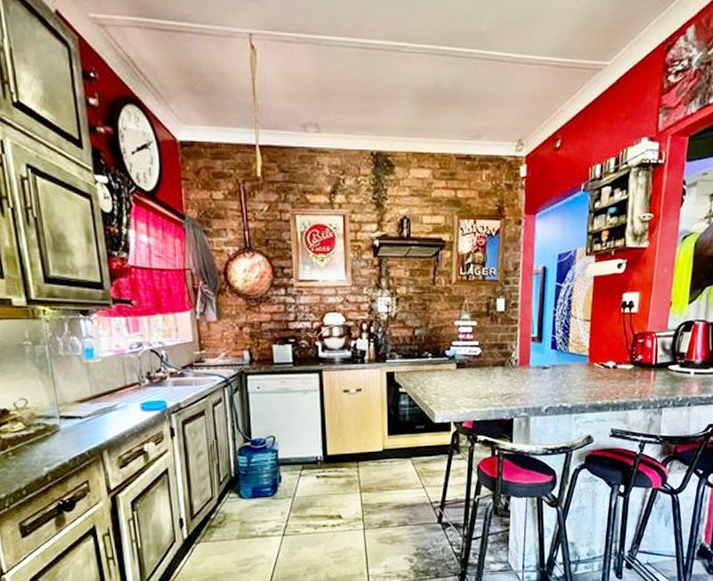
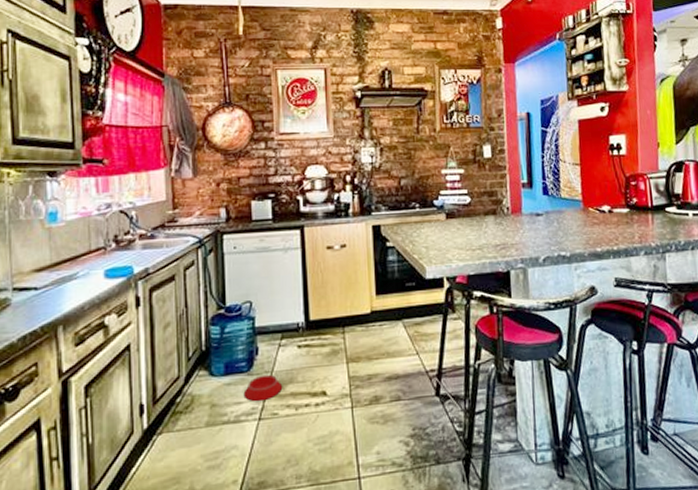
pet bowl: none [269,499,304,521] -> present [243,374,283,402]

